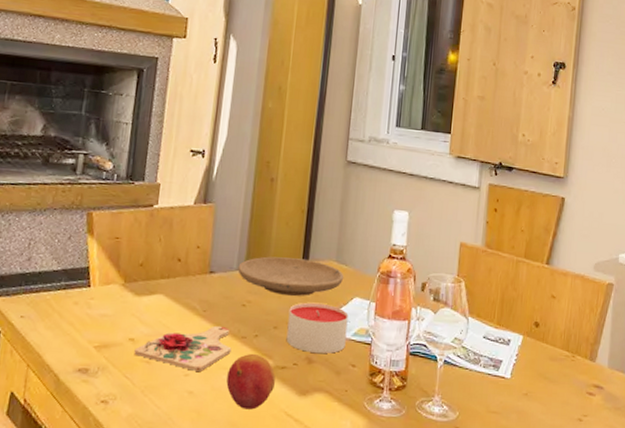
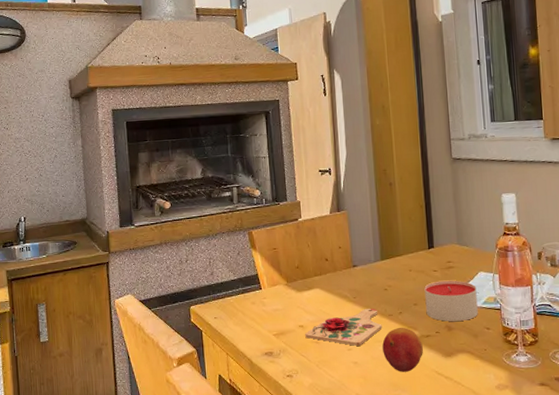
plate: present [238,256,344,296] -> none [375,245,467,277]

